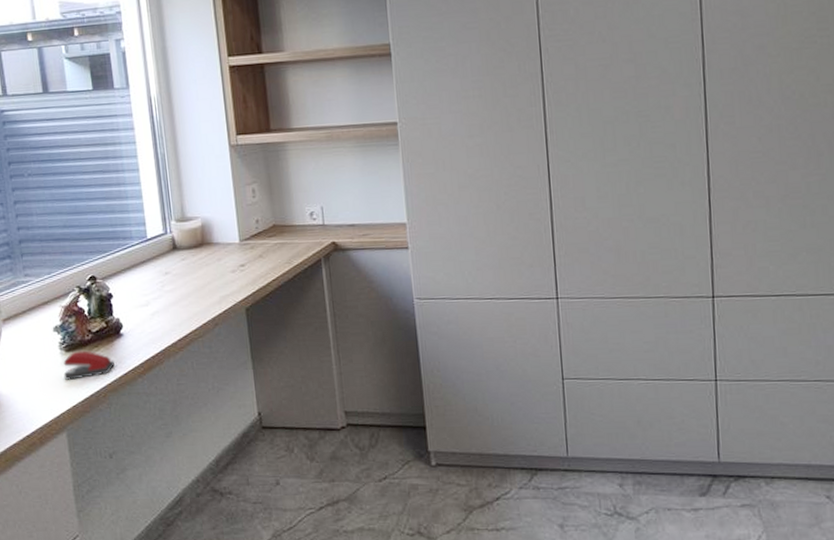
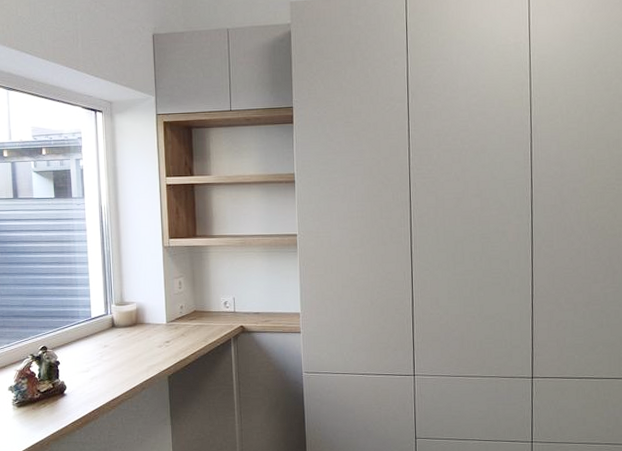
stapler: present [63,351,115,380] -> none [14,407,58,430]

